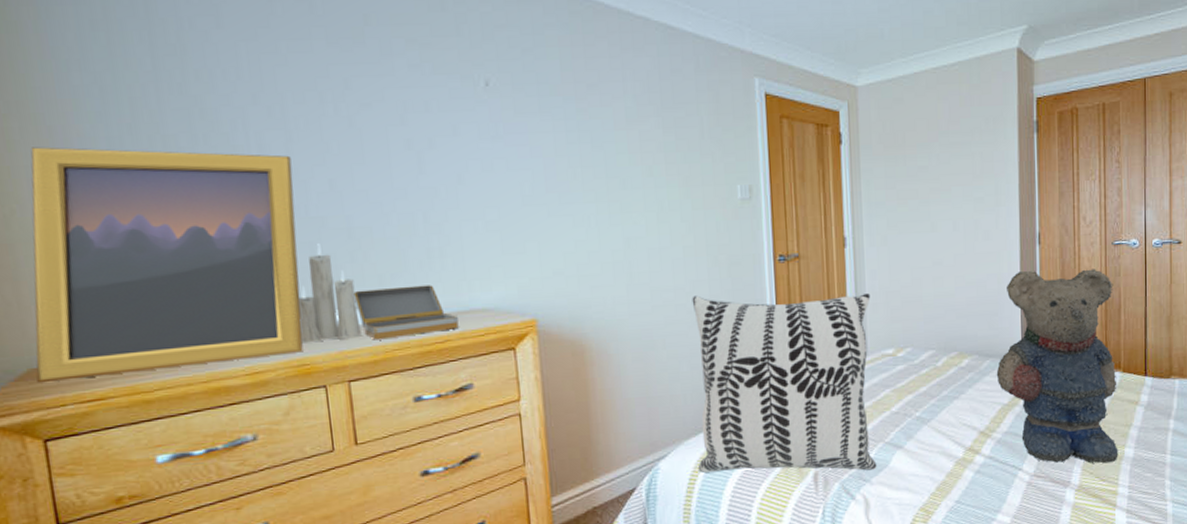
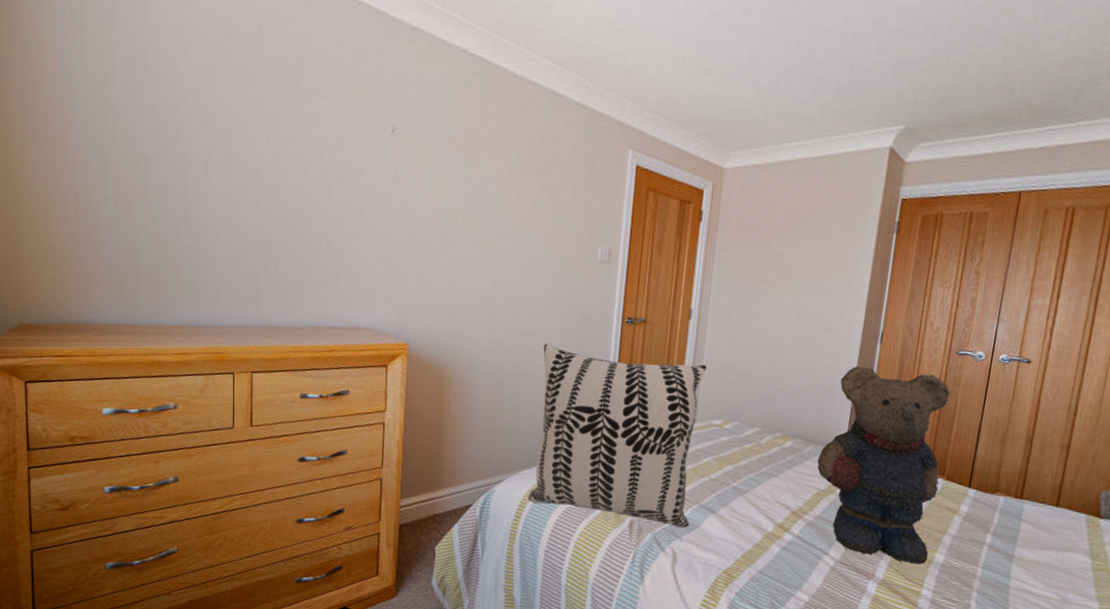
picture frame: present [30,147,304,383] -> none [25,145,229,342]
candle: present [298,244,362,343] -> none [219,253,266,337]
jewelry box: present [353,285,459,340] -> none [264,297,344,342]

